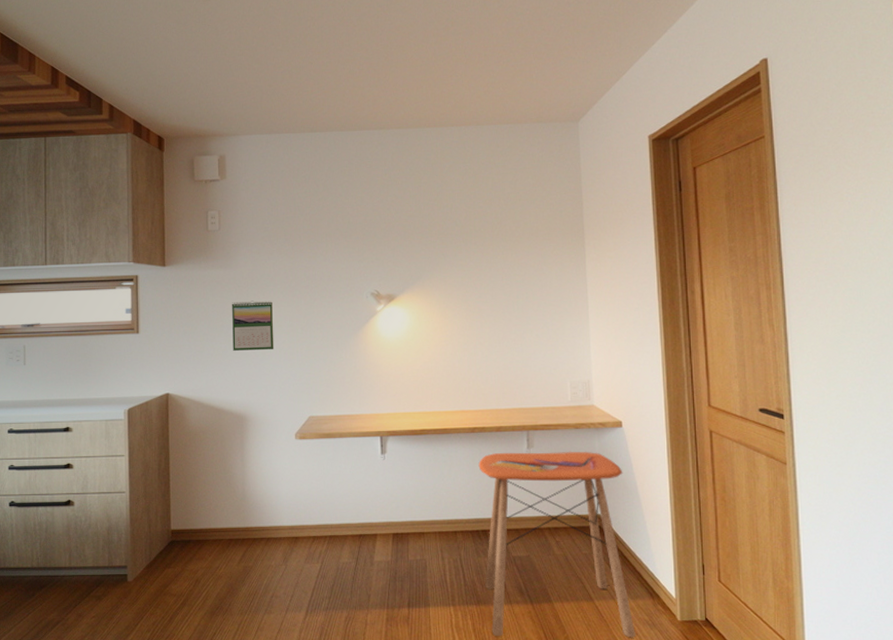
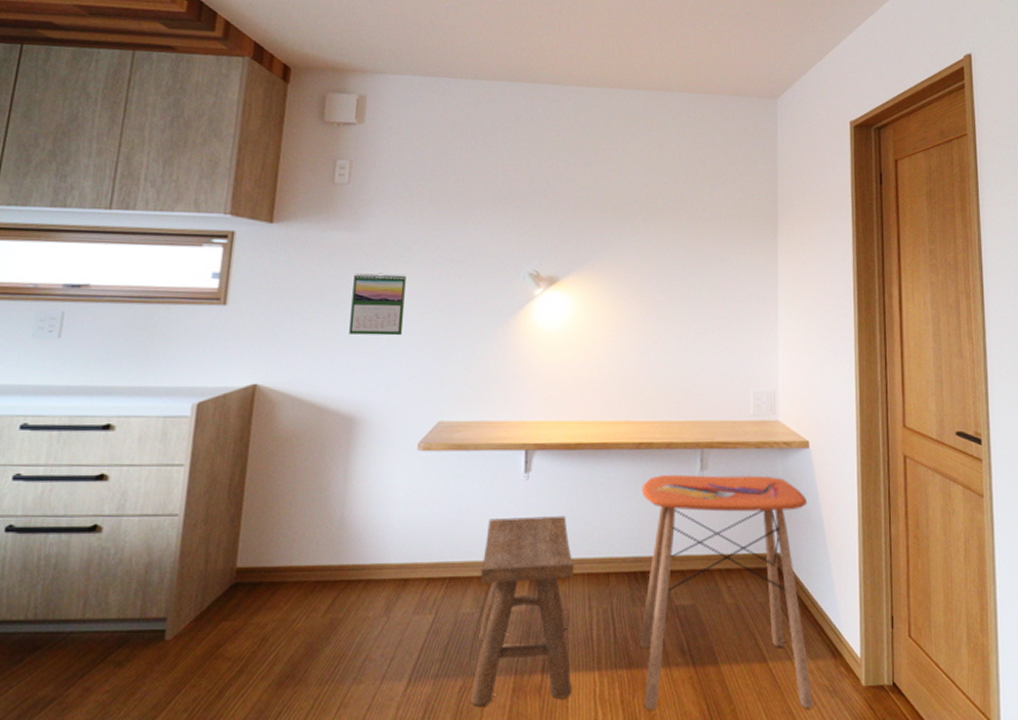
stool: none [353,487,434,631] -> present [470,515,574,706]

